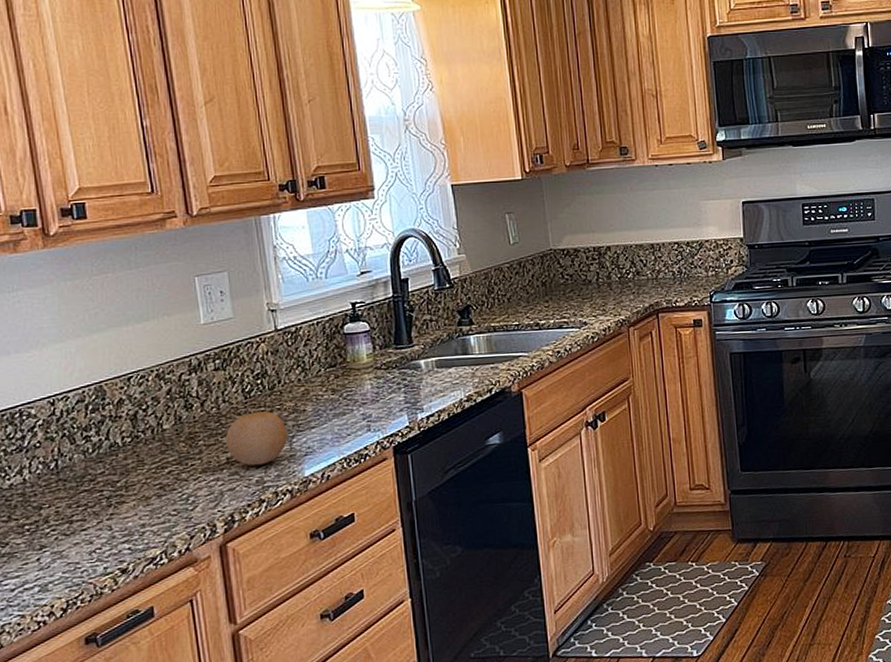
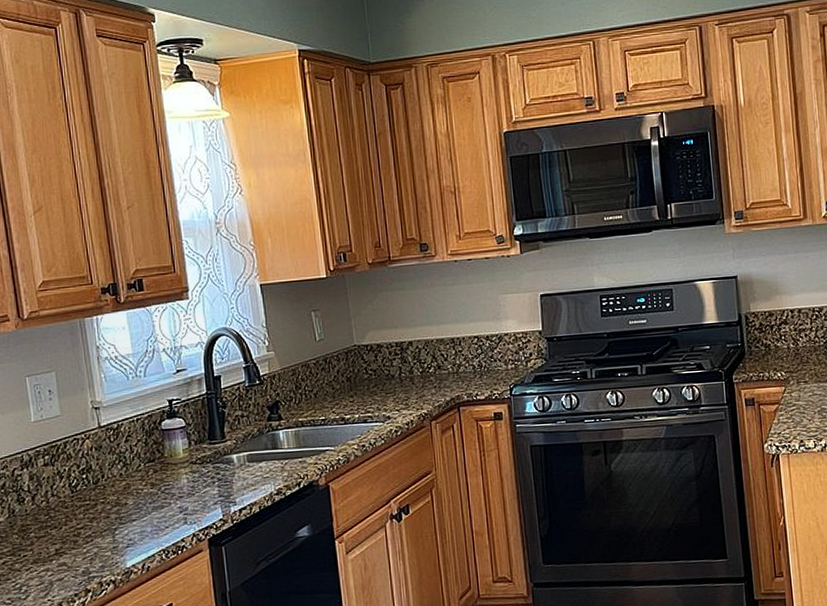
fruit: present [225,411,287,466] -> none [54,504,111,557]

